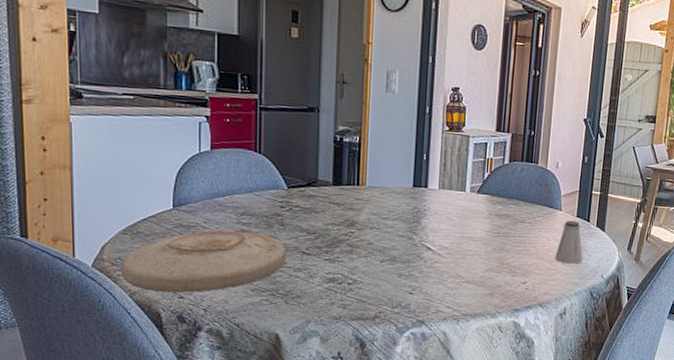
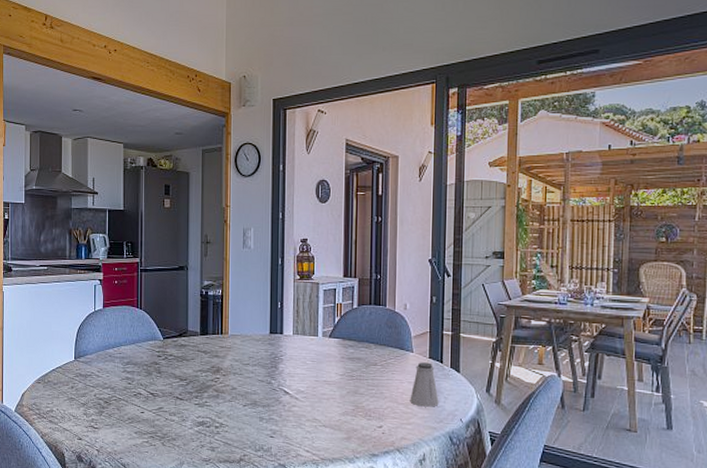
plate: present [121,230,287,293] -> none [35,378,164,435]

